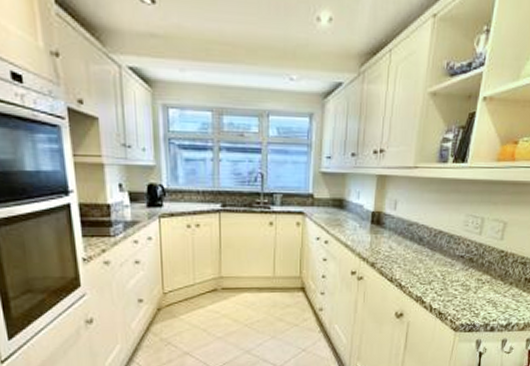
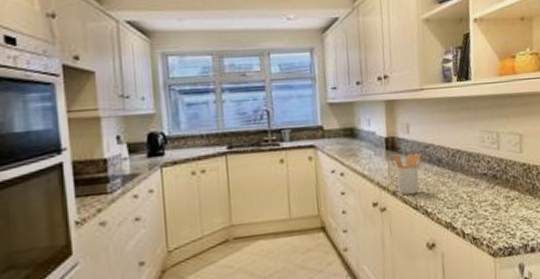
utensil holder: none [377,227,404,268] -> present [393,153,422,195]

